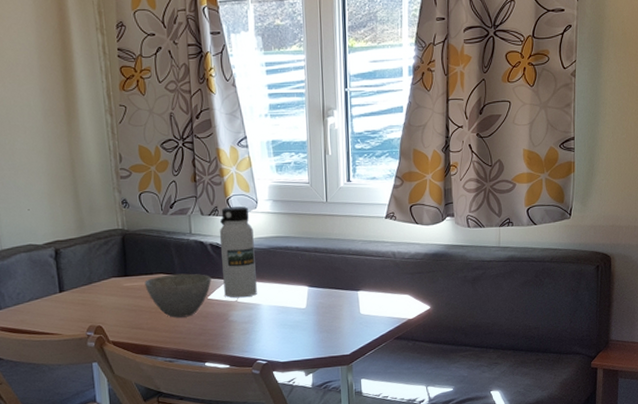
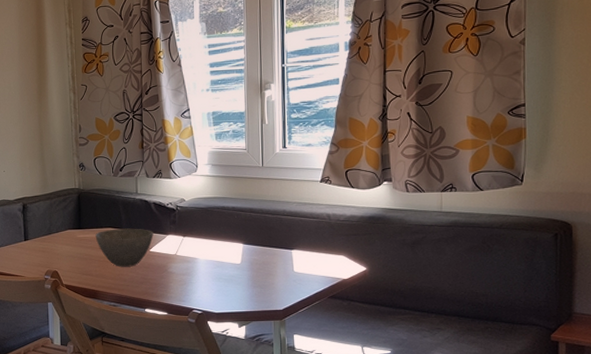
water bottle: present [219,206,257,298] -> none [162,169,195,252]

